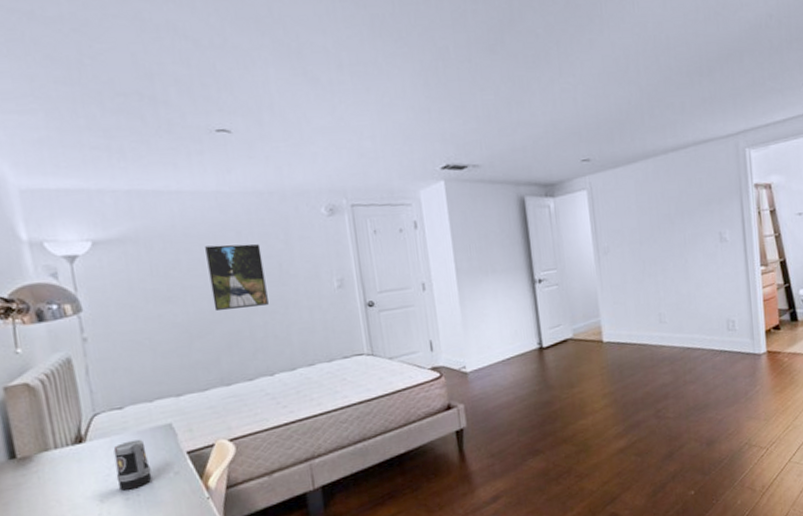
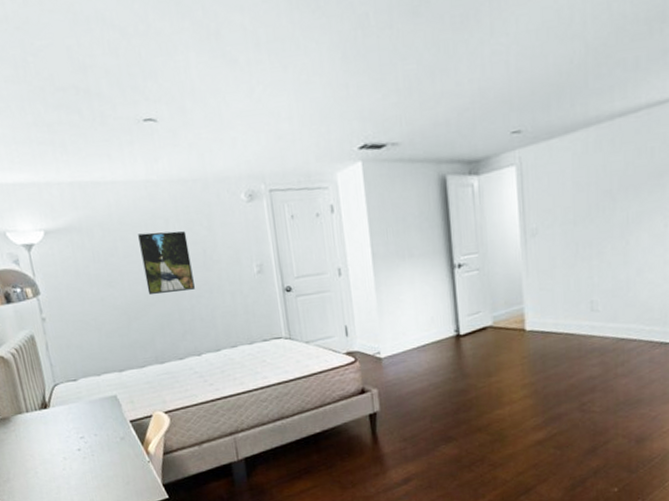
mug: present [113,439,152,491] -> none [71,408,103,451]

